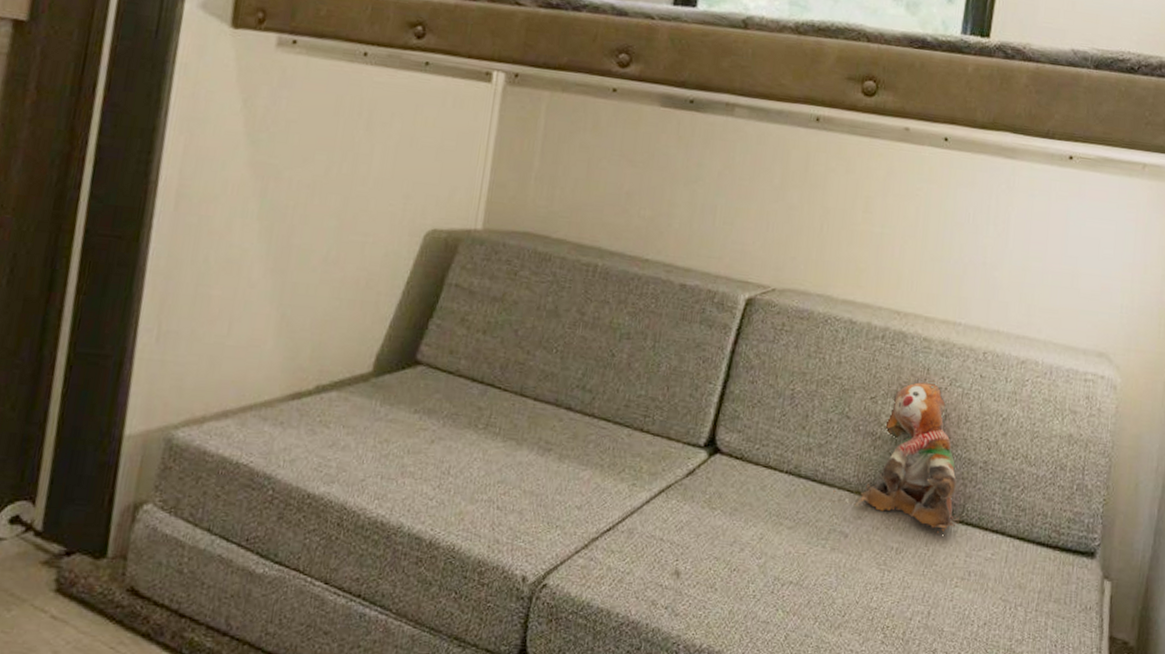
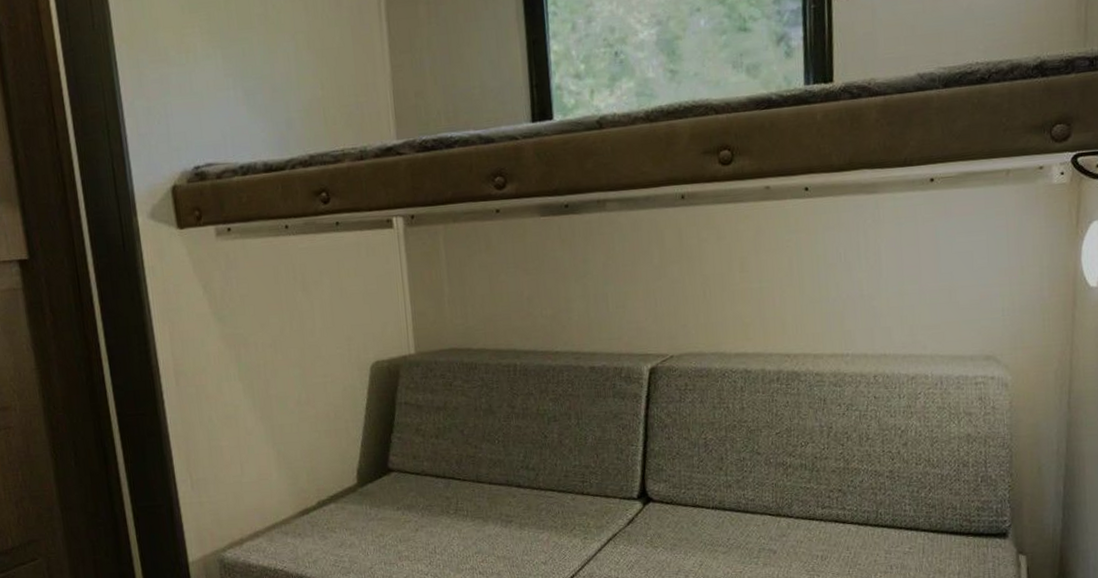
stuffed animal: present [833,381,992,533] -> none [757,409,905,538]

